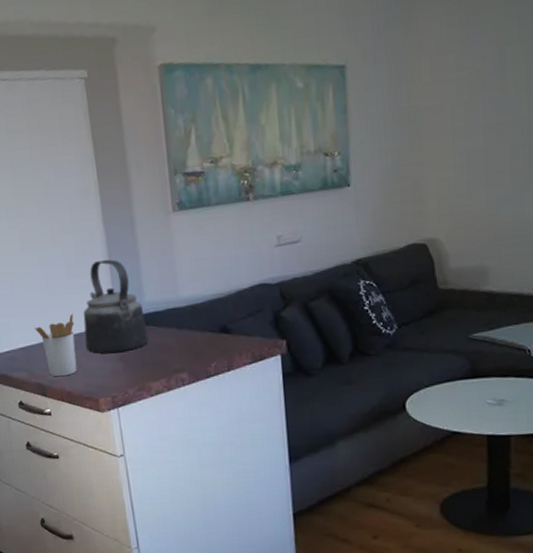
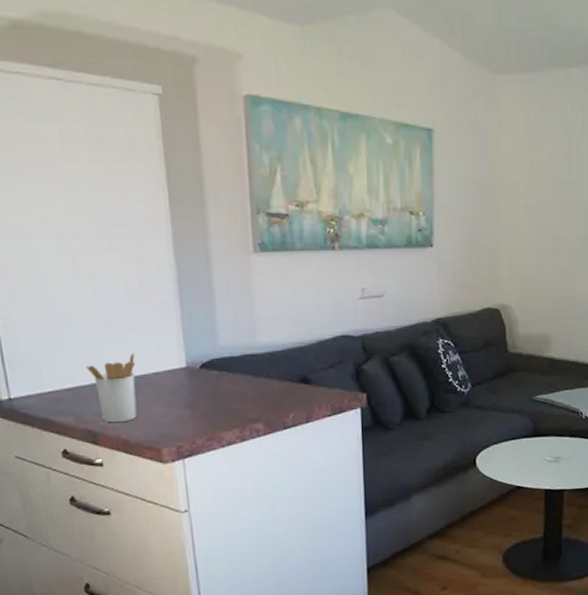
kettle: present [83,259,149,354] -> none [146,296,221,400]

